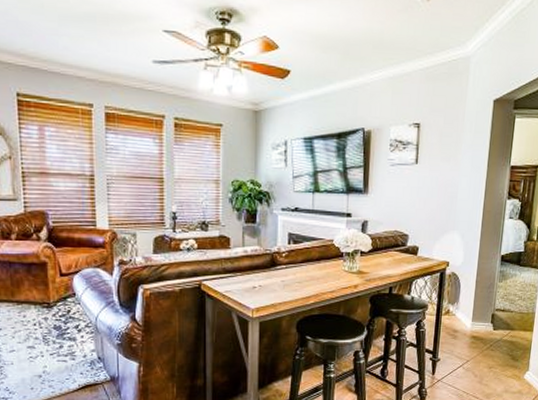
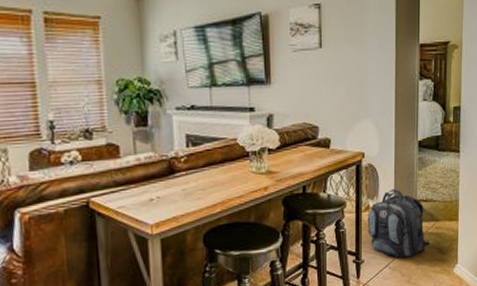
backpack: none [446,297,504,360] -> present [367,189,431,258]

